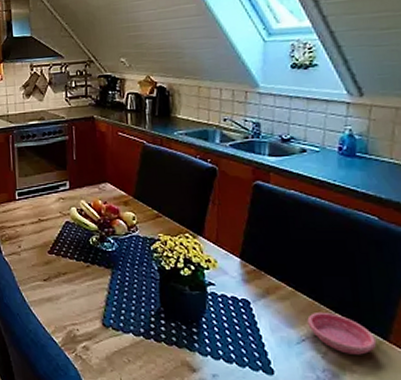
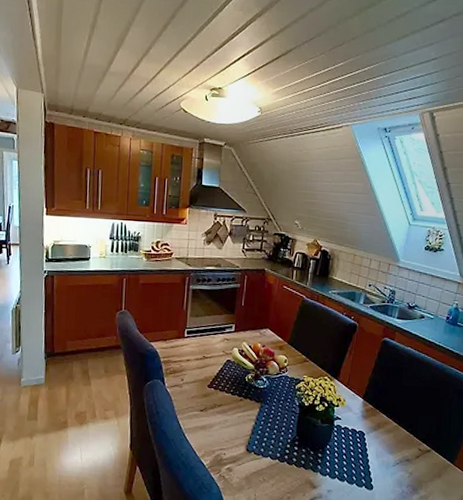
saucer: present [307,313,377,355] -> none [403,443,447,474]

